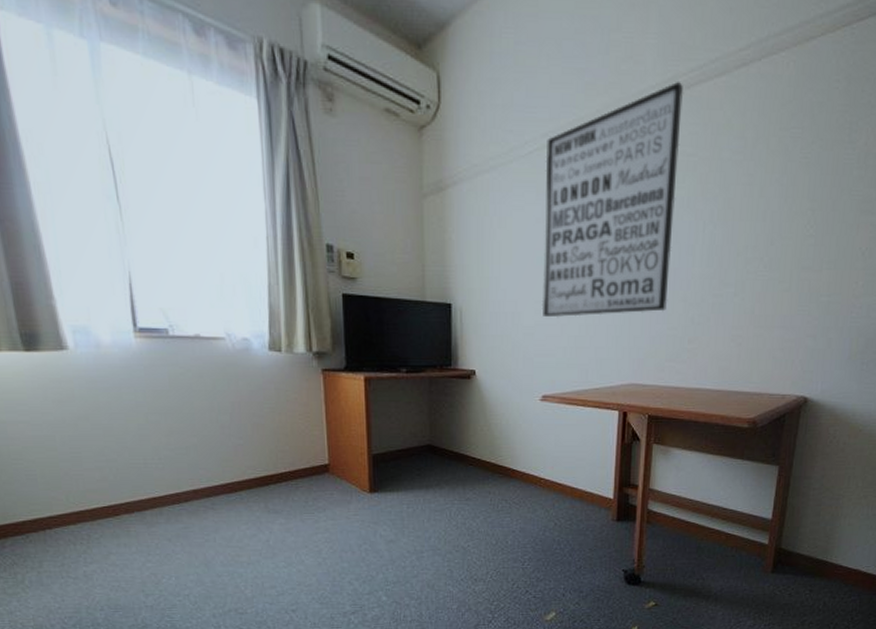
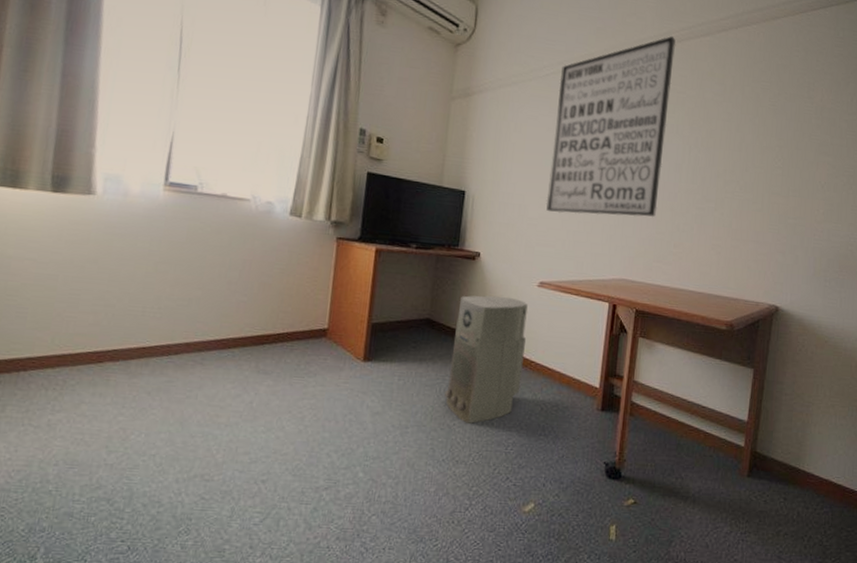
air purifier: none [455,416,532,544] -> present [444,295,528,424]

